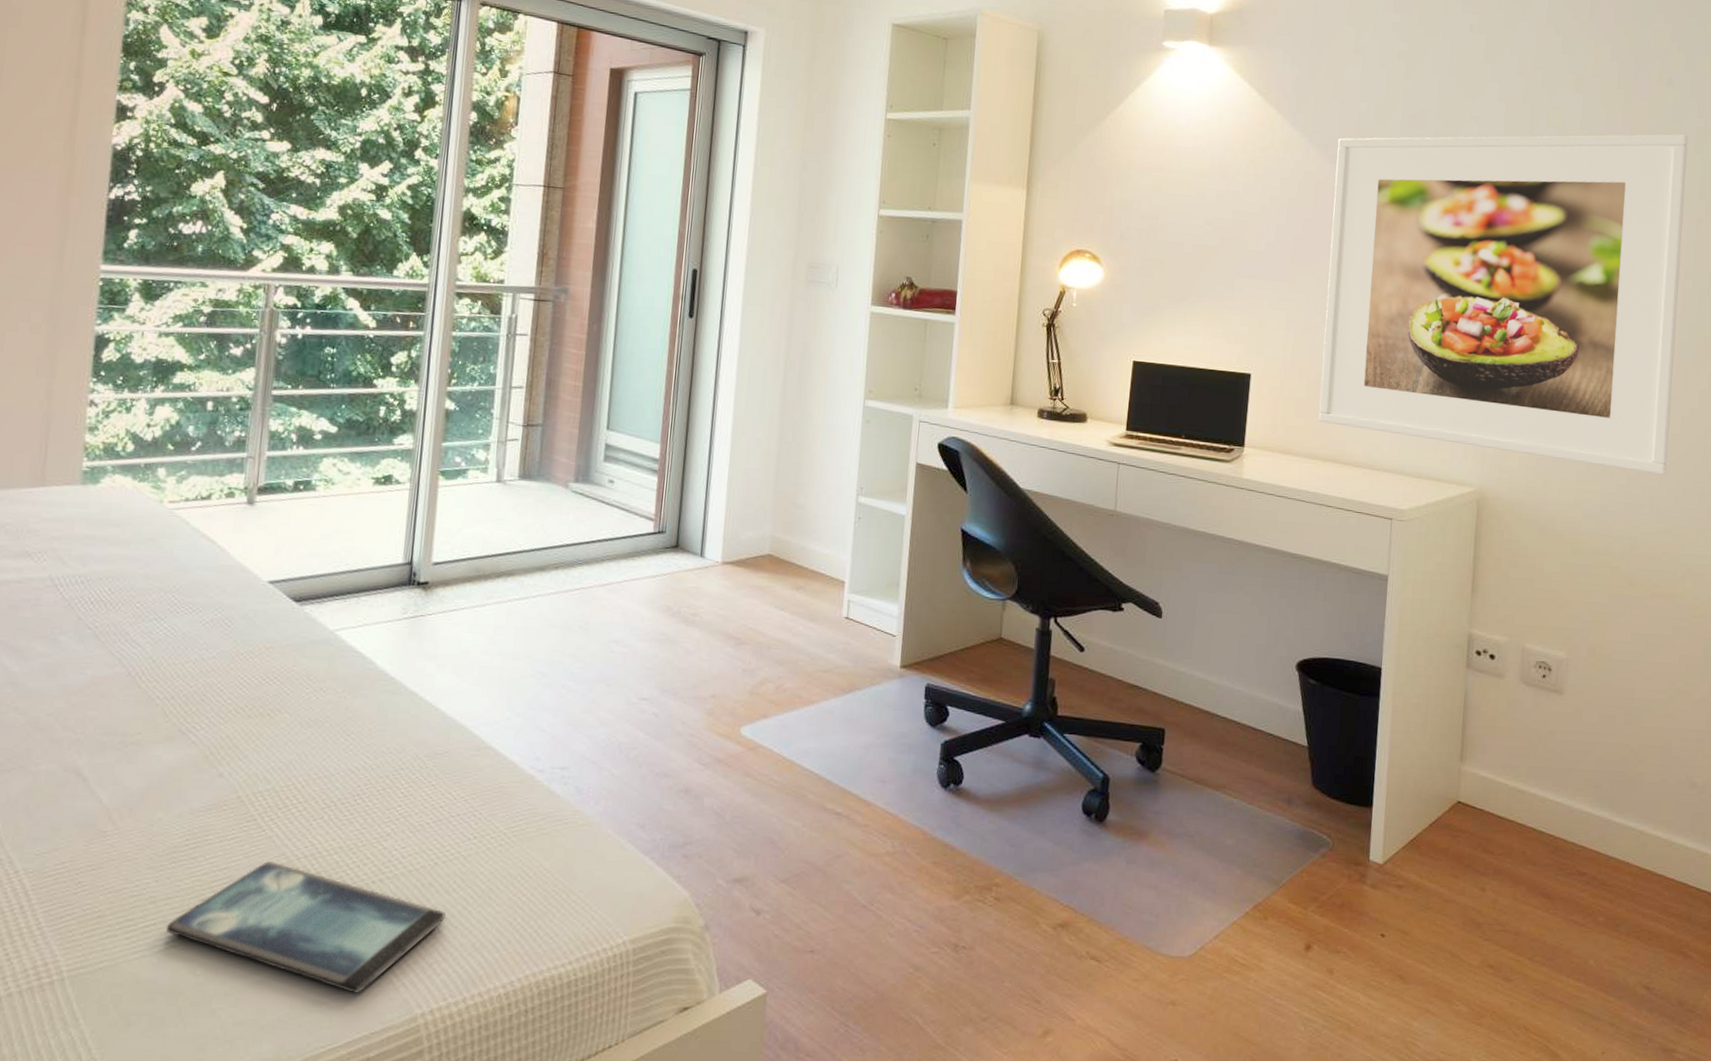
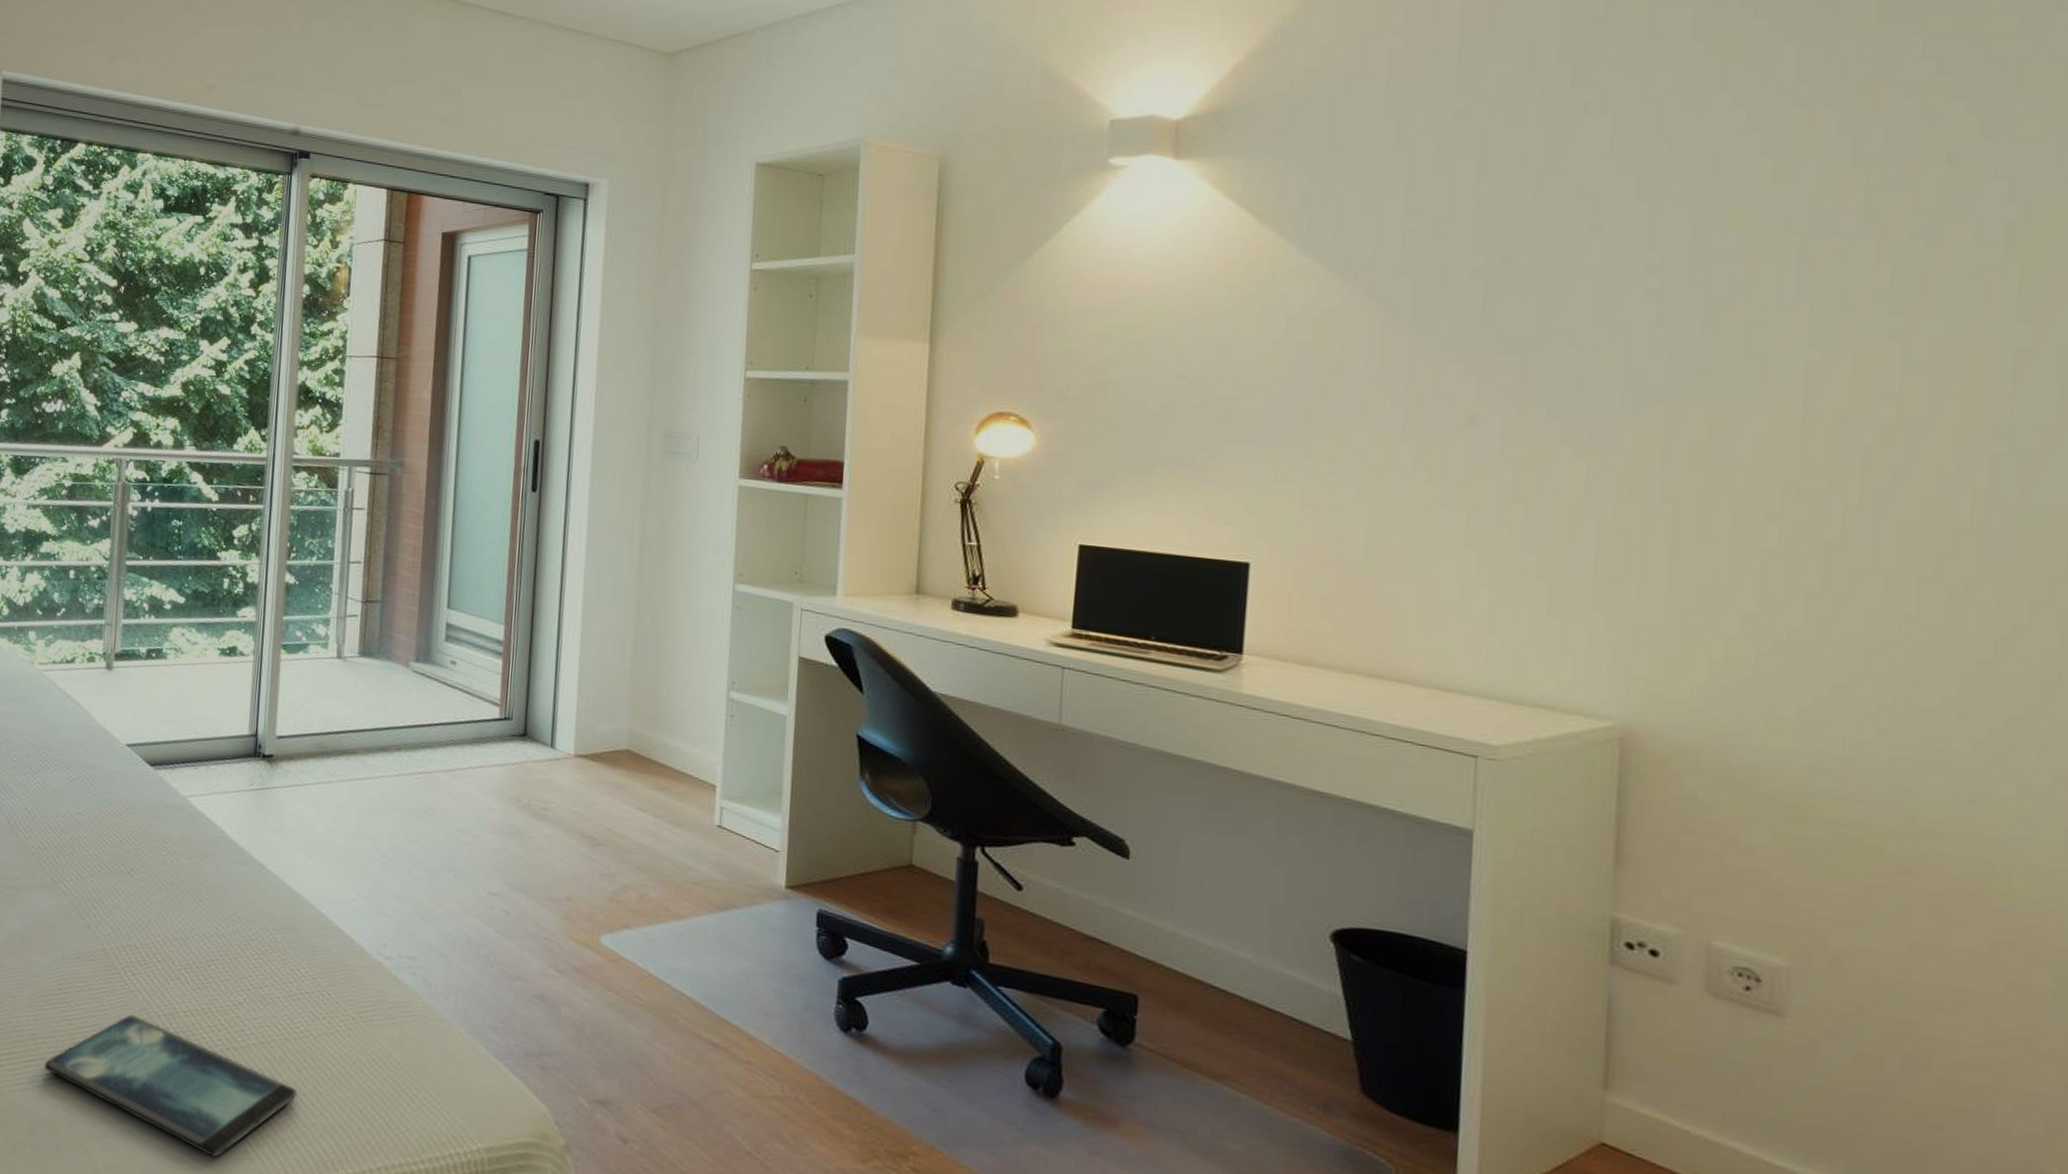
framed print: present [1318,134,1688,475] -> none [1354,230,1992,720]

